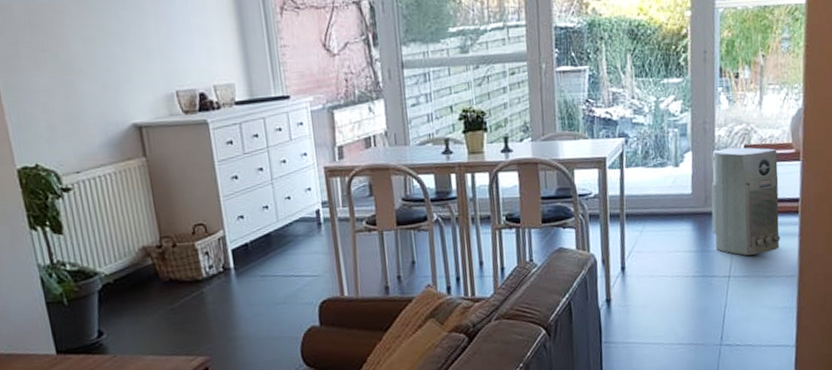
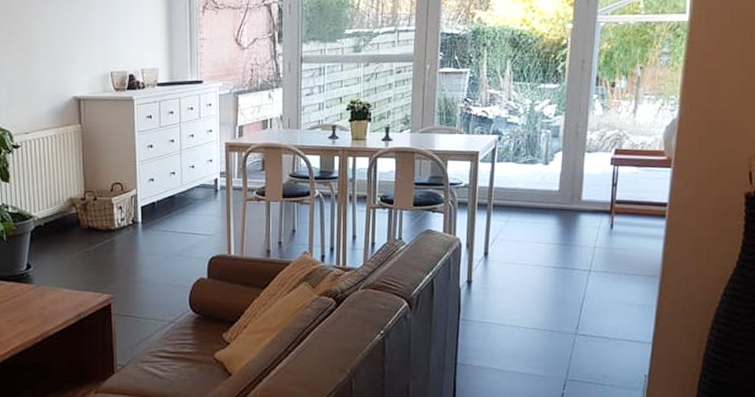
air purifier: present [710,147,781,256] -> none [577,151,648,252]

